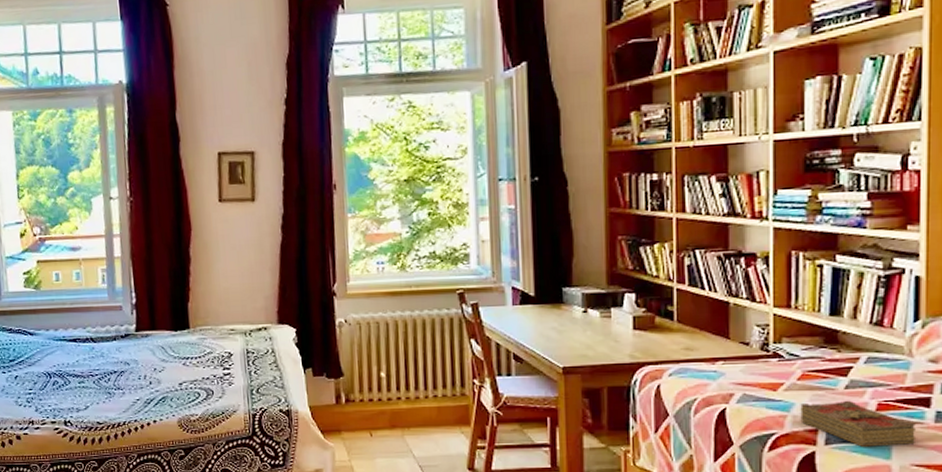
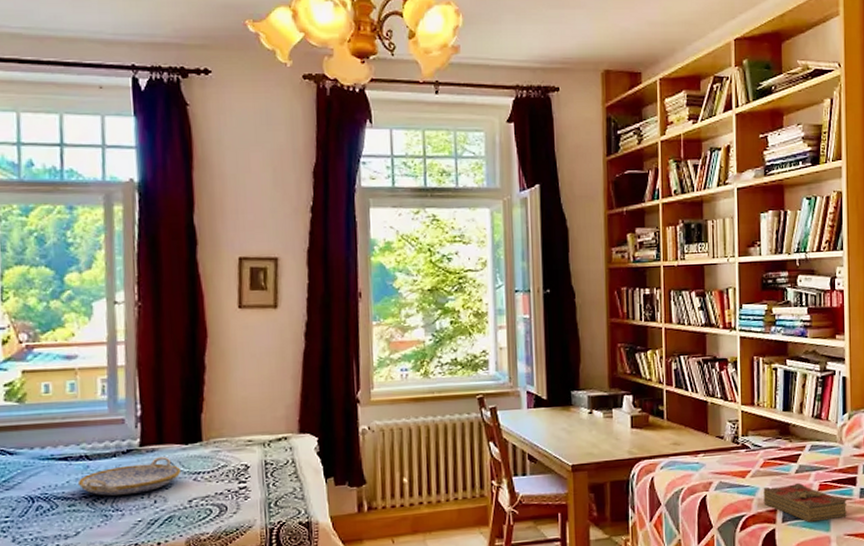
serving tray: none [85,342,172,376] -> present [77,457,181,496]

